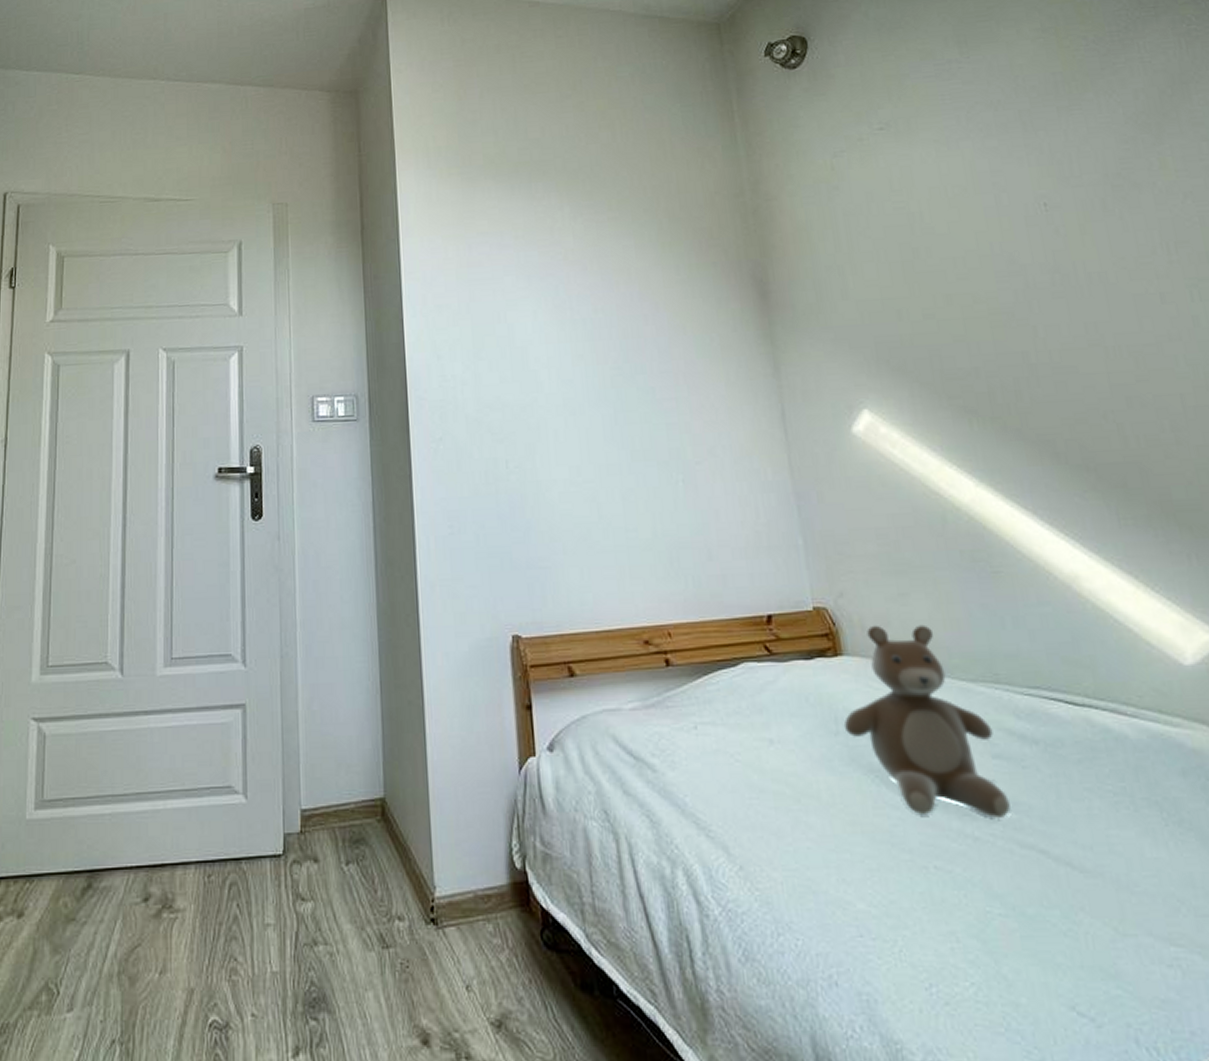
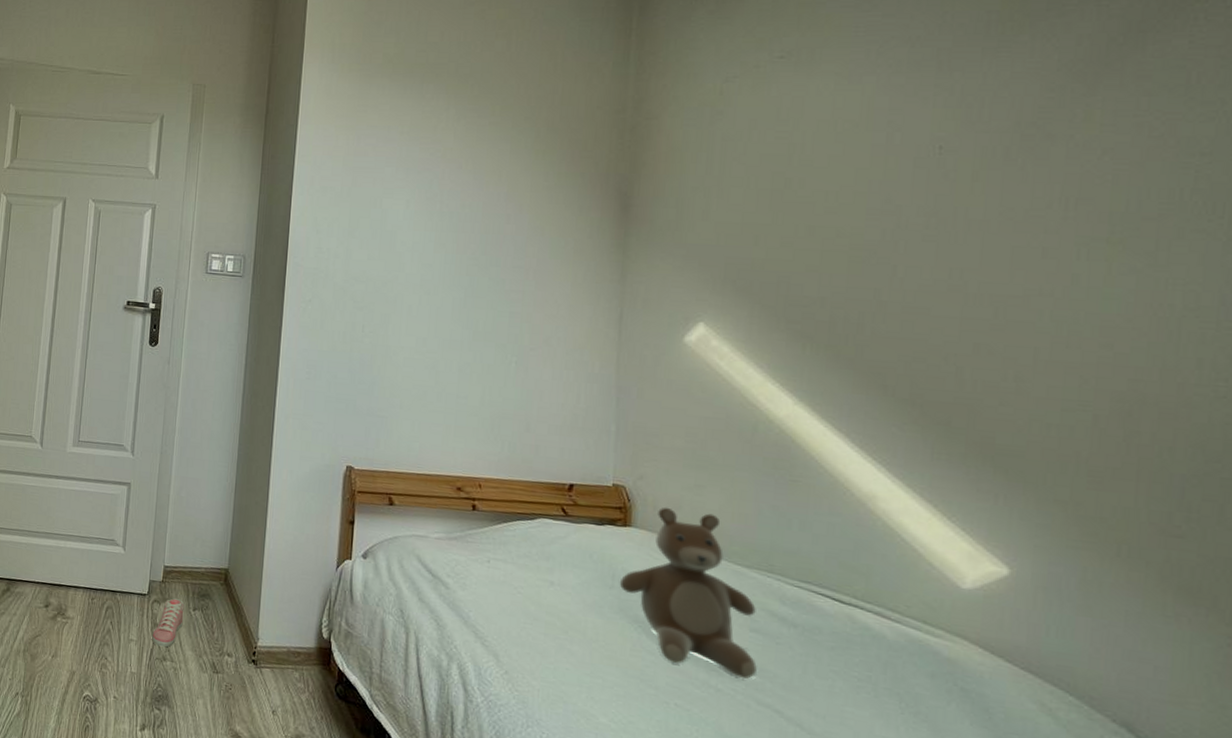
sneaker: none [295,853,335,926] -> present [152,598,185,647]

